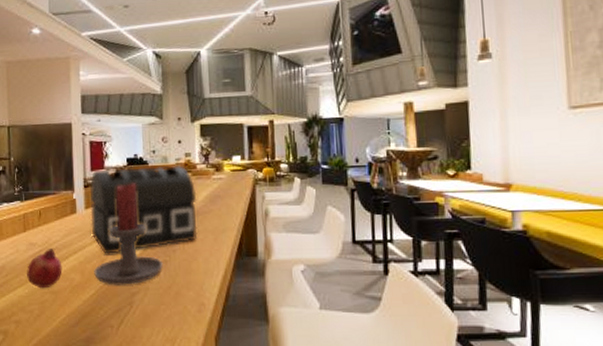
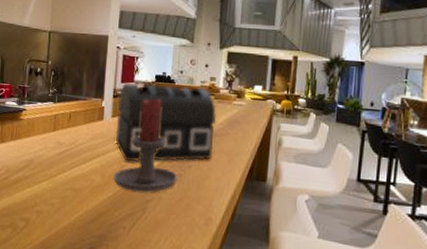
fruit: present [27,249,63,289] -> none [52,149,85,185]

